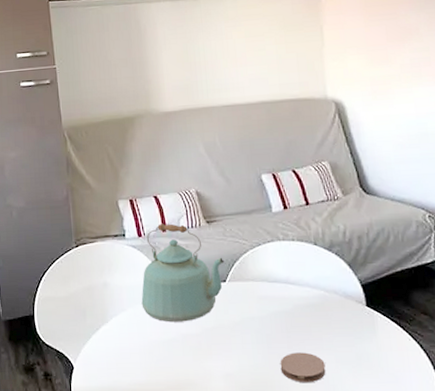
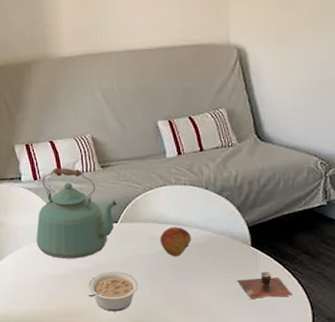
legume: none [197,336,251,382] -> present [87,271,139,312]
fruit: none [270,286,304,319] -> present [160,227,191,257]
coaster: present [280,352,326,382] -> none [165,286,208,312]
cup: none [355,335,415,365] -> present [237,272,293,299]

